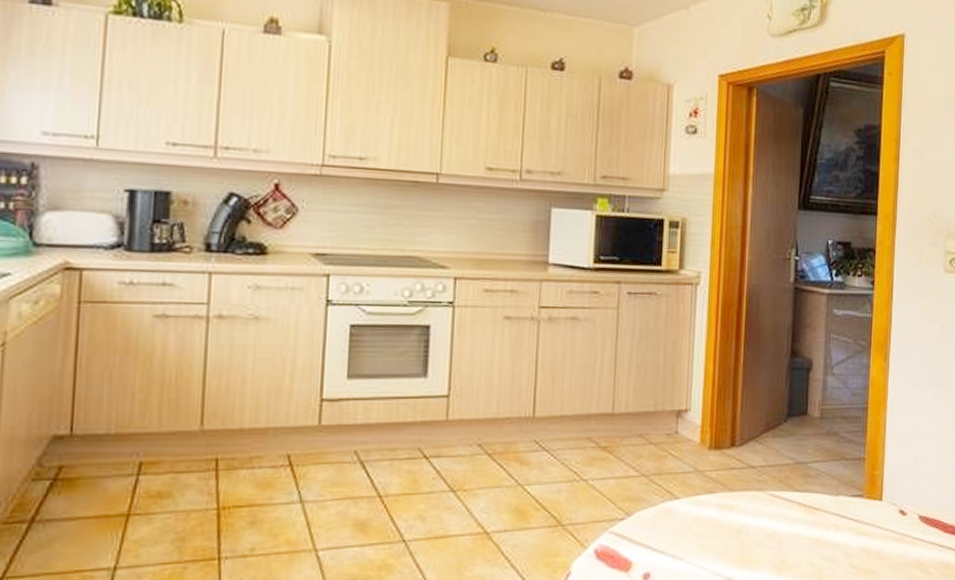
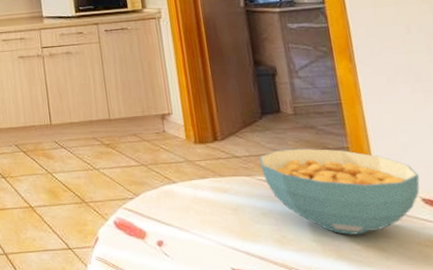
cereal bowl: none [775,458,921,558] -> present [259,148,420,235]

